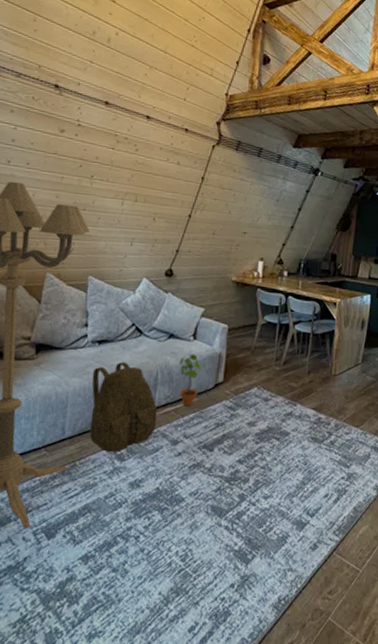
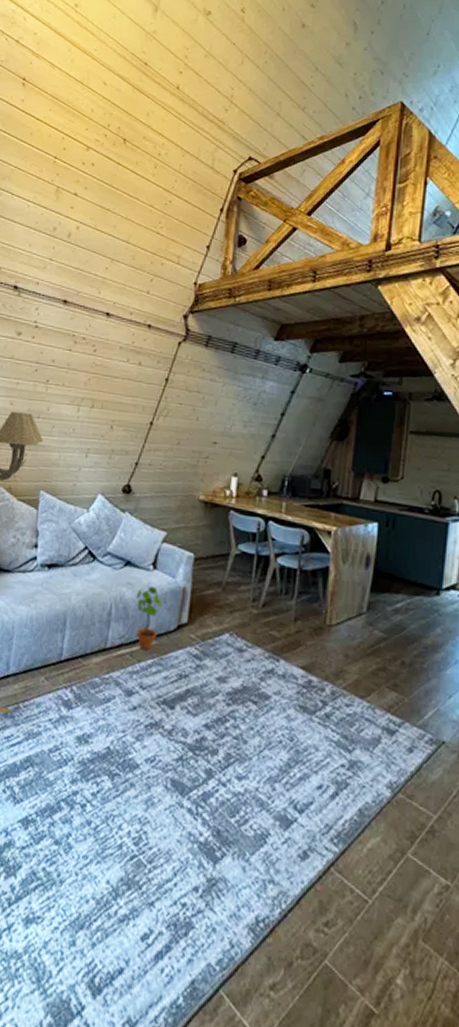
backpack: present [89,362,157,453] -> none [35,590,110,699]

